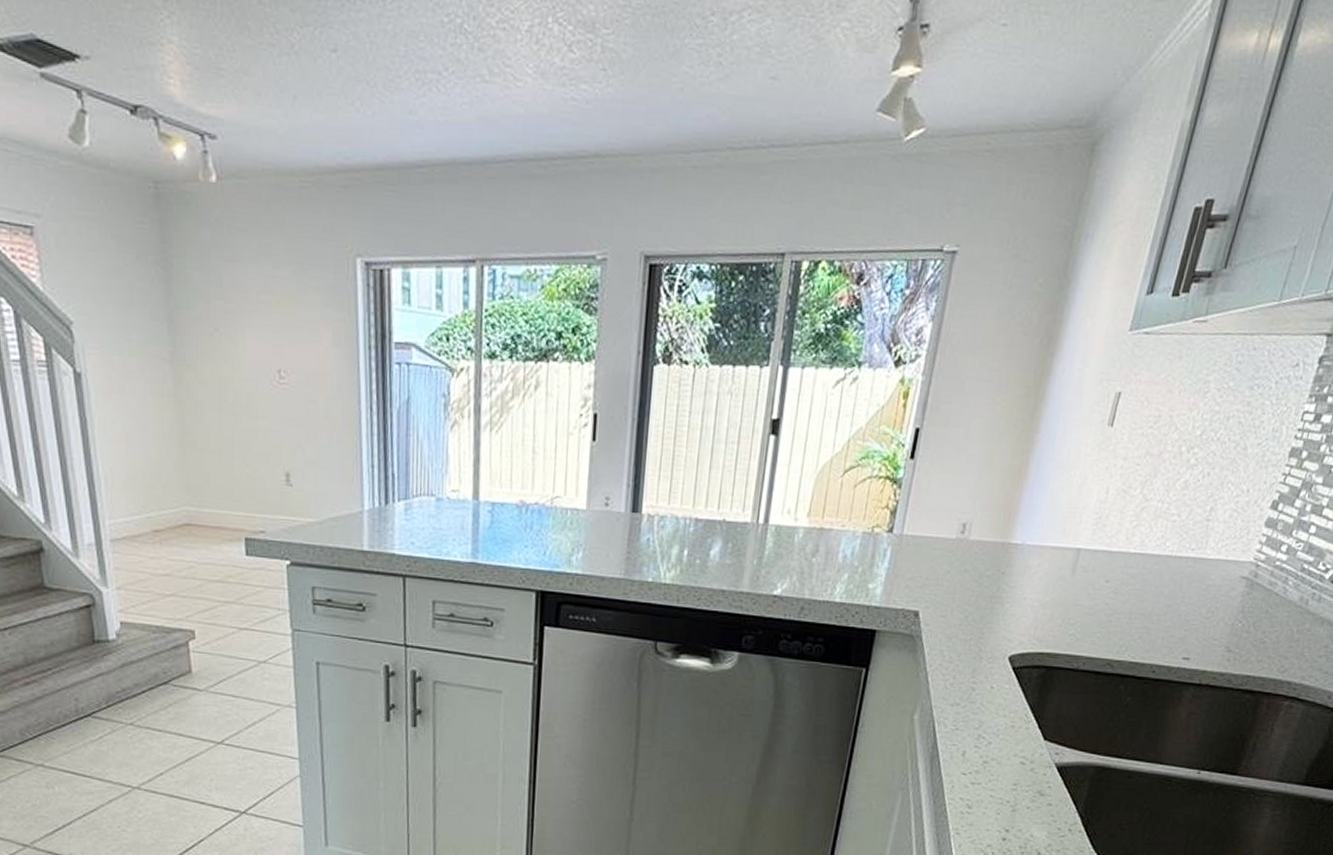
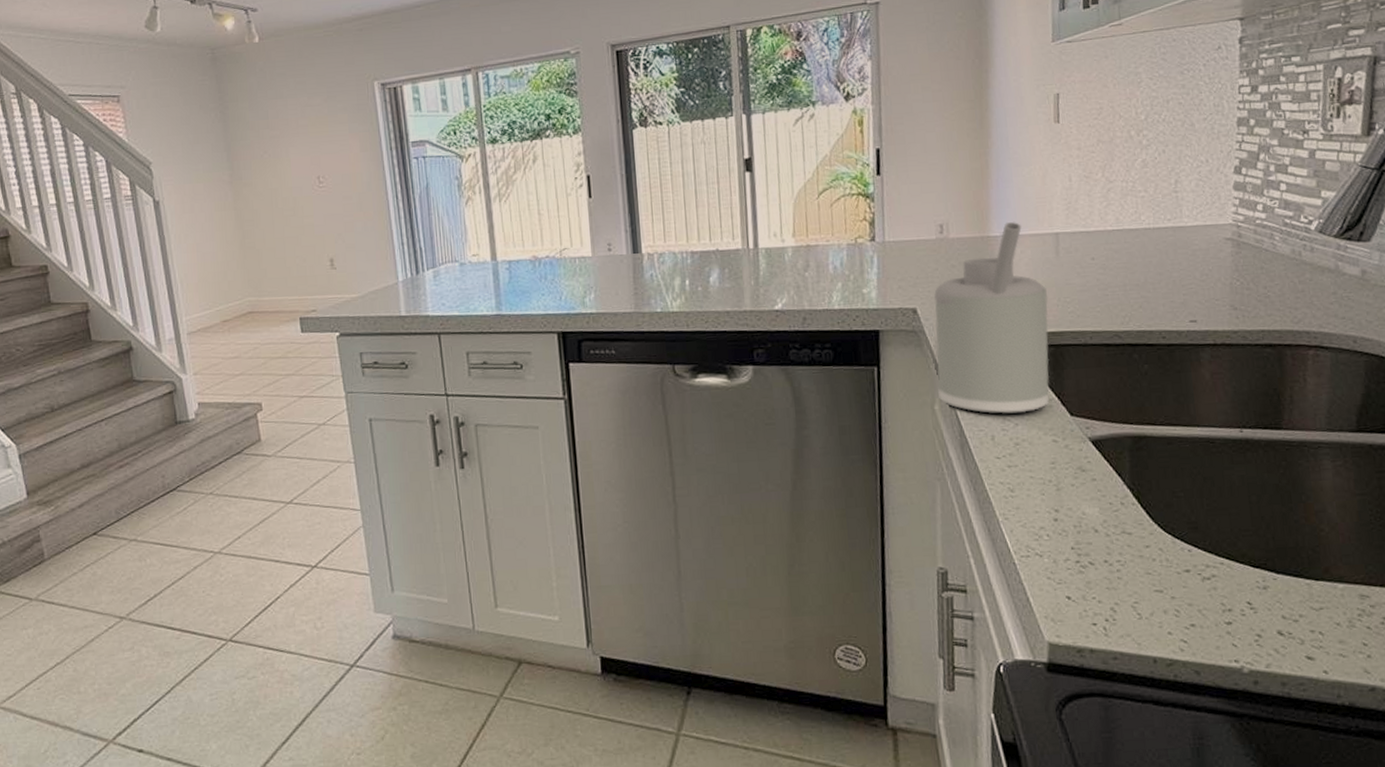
soap dispenser: none [920,530,1055,732] -> present [934,221,1050,415]

